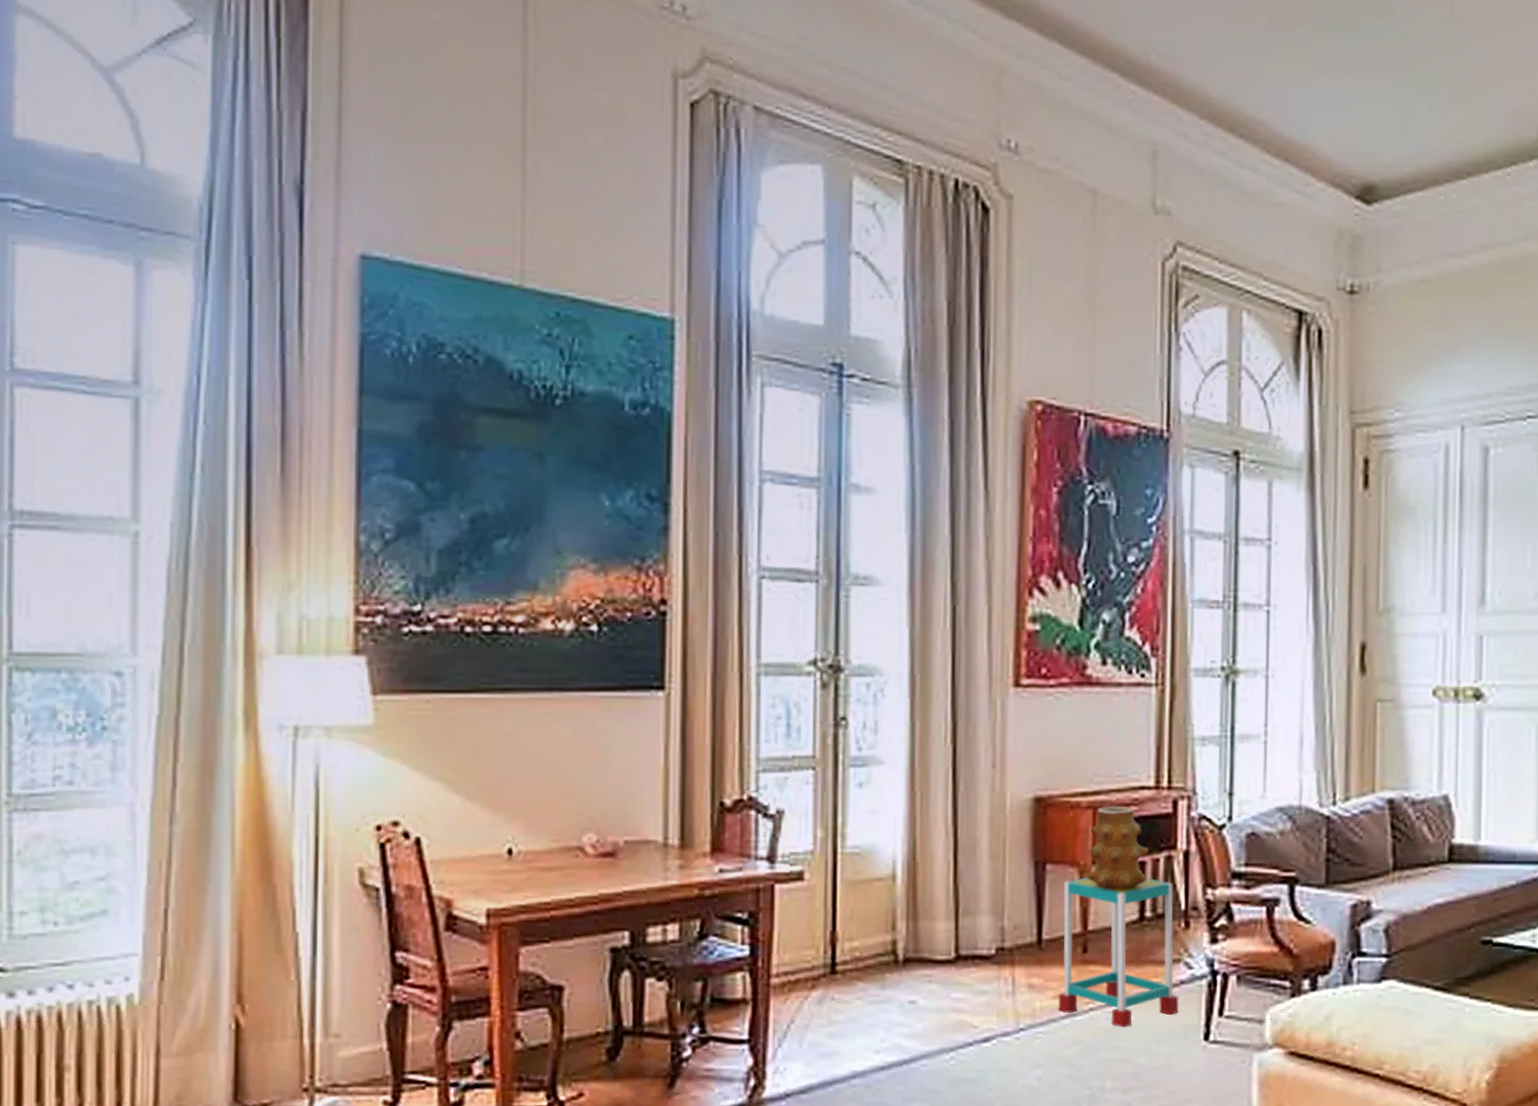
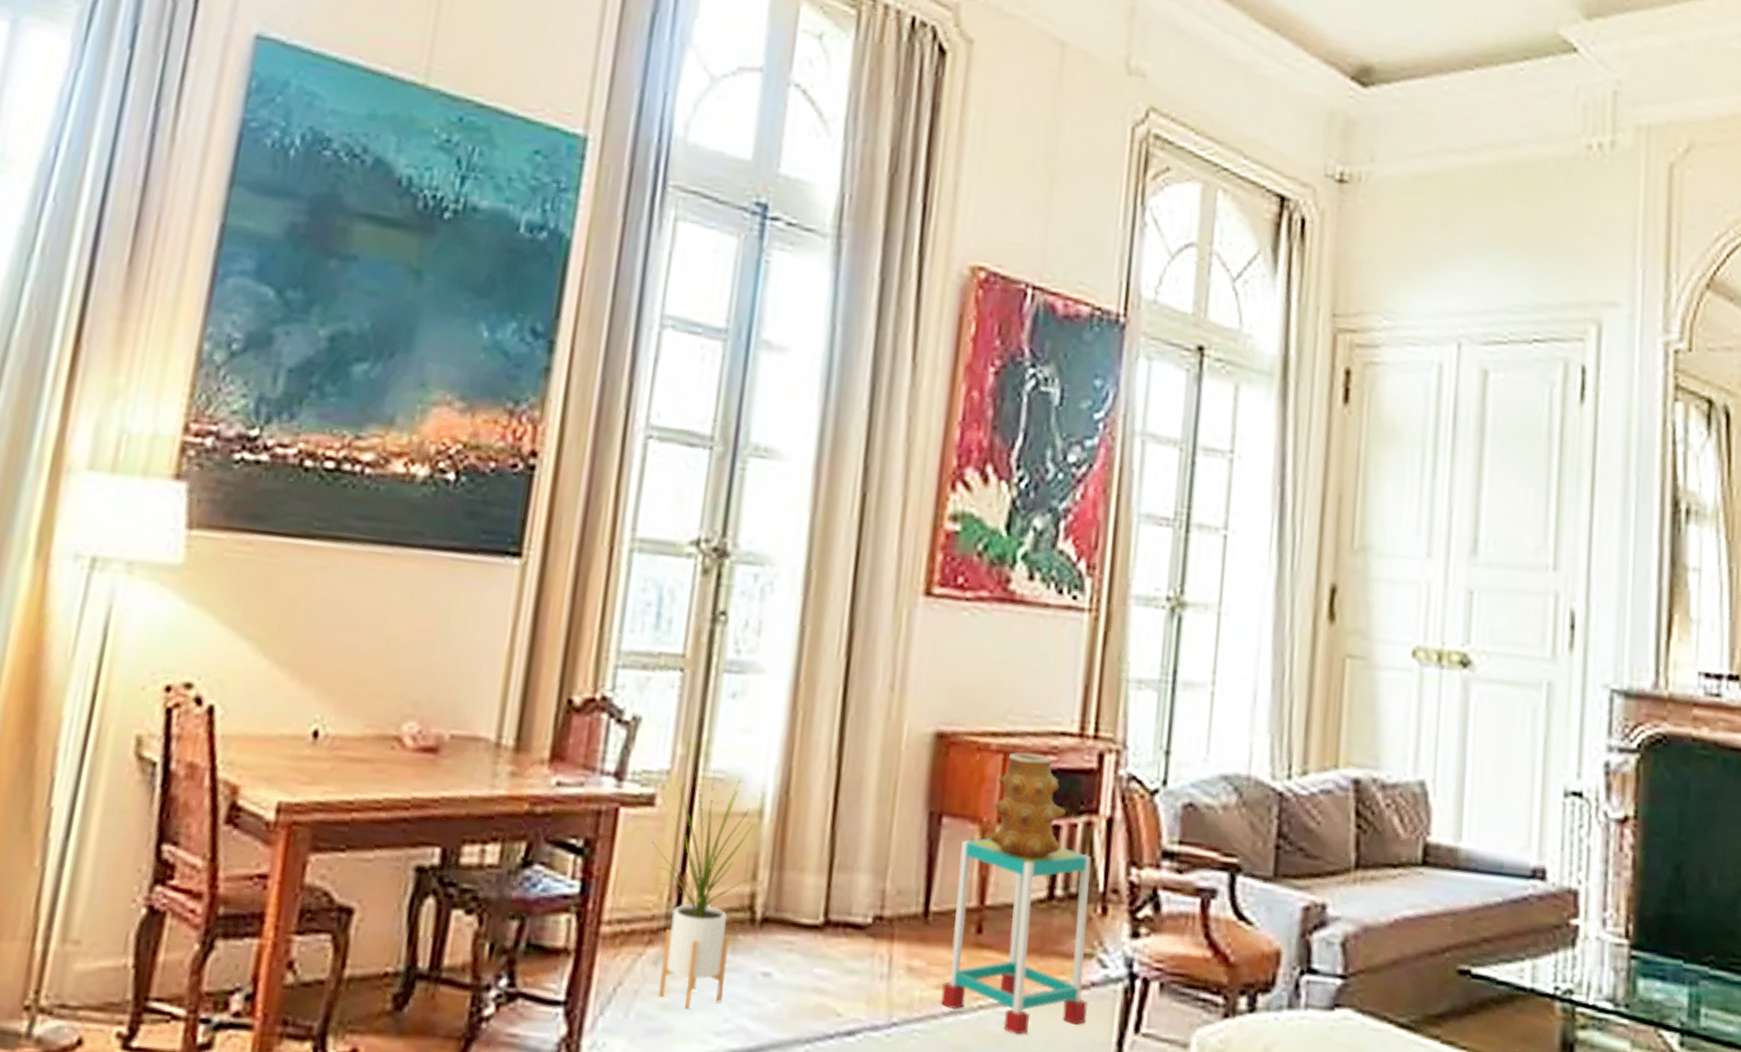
house plant: none [804,847,898,1035] -> present [651,770,767,1009]

